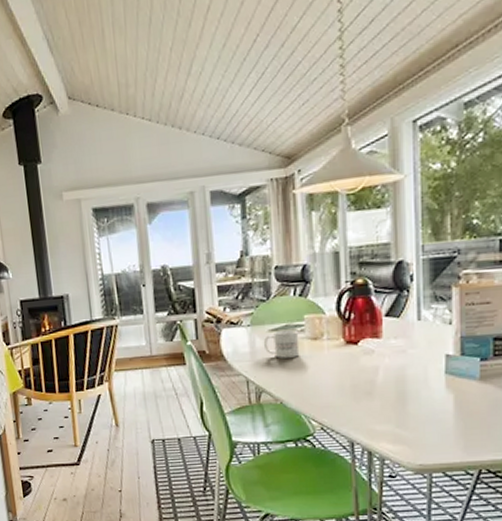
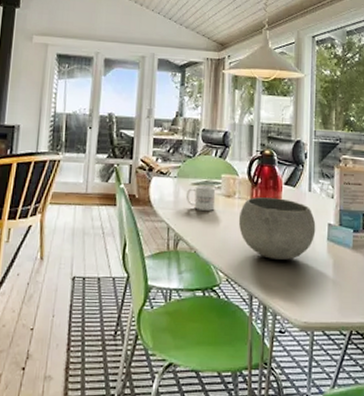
bowl: none [329,332,429,402] -> present [238,197,316,260]

